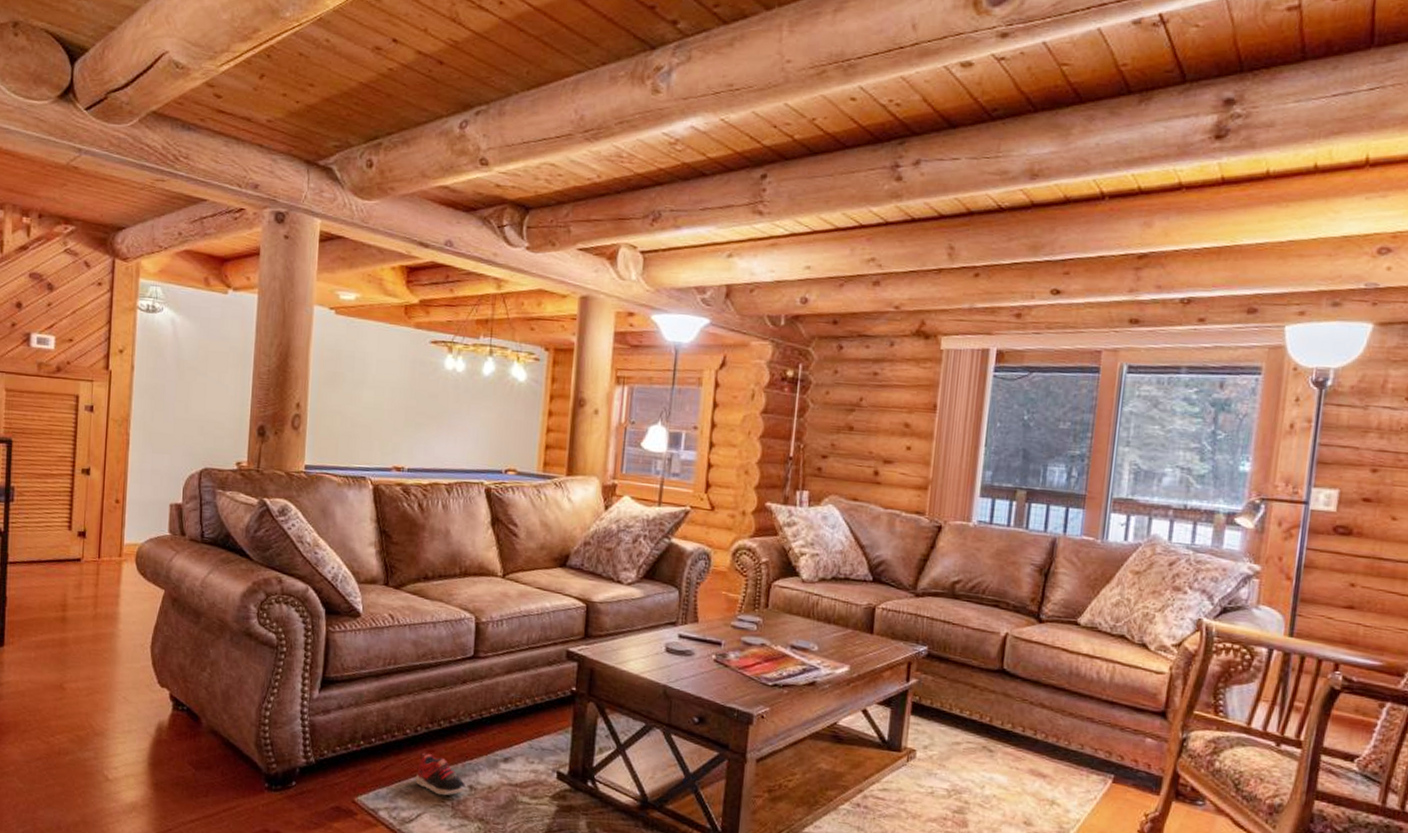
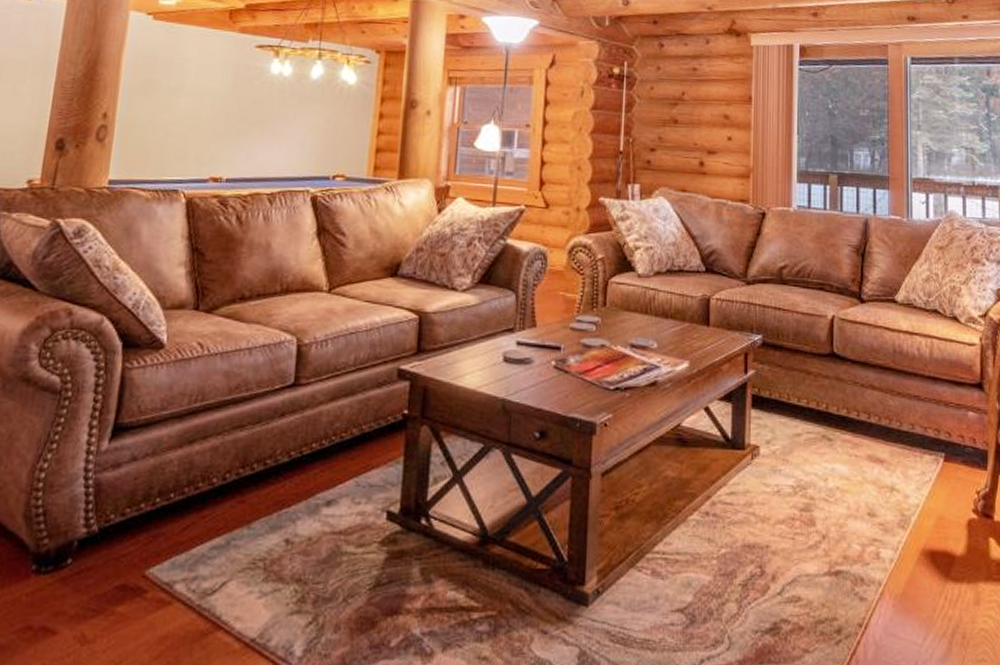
shoe: present [415,752,466,796] -> none [221,504,282,556]

